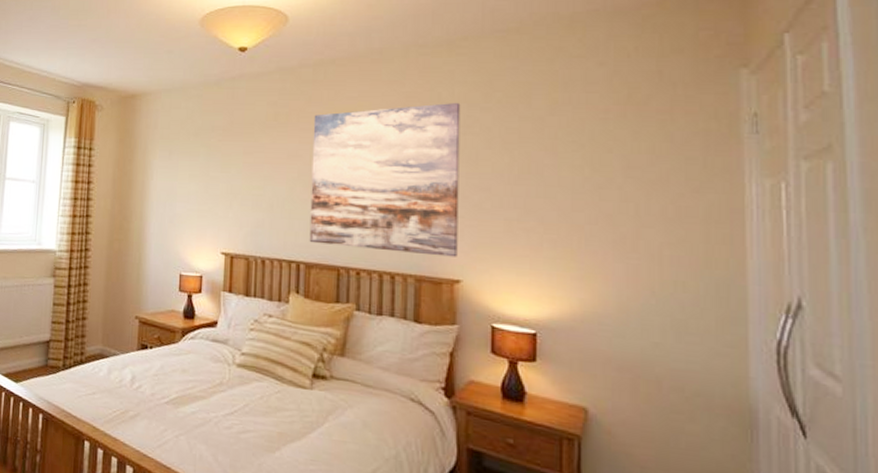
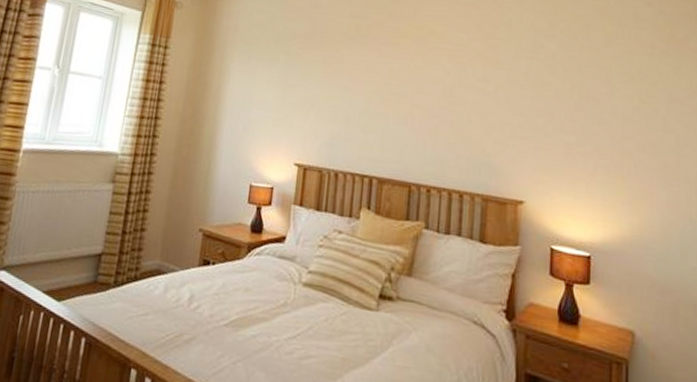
wall art: present [309,102,461,257] -> none [383,28,529,178]

